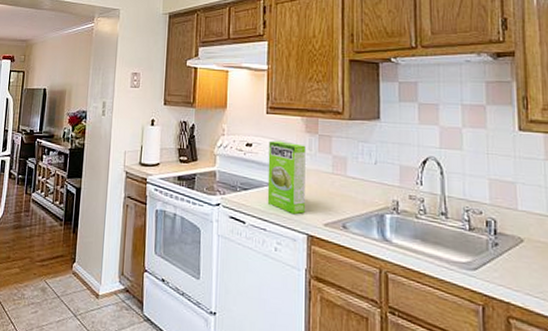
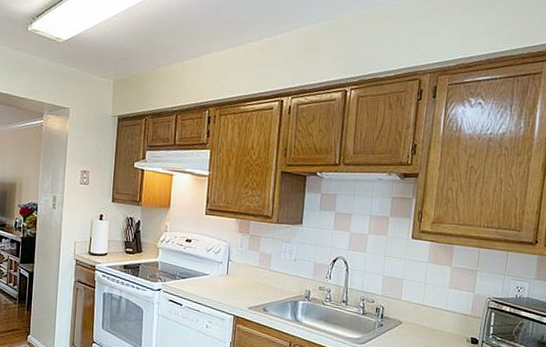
cake mix box: present [267,140,306,215] -> none [202,238,238,300]

